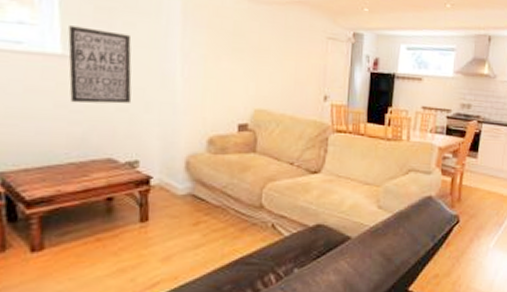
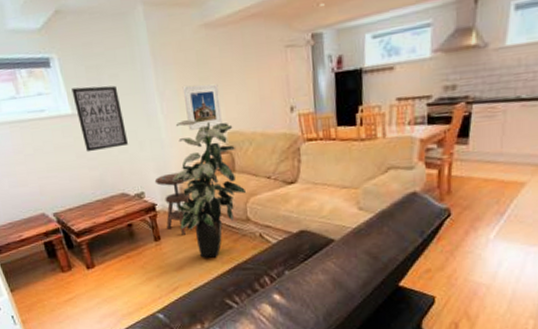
side table: none [155,143,199,218] -> present [154,172,191,235]
indoor plant: none [177,88,264,248] -> present [172,120,246,258]
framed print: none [210,53,252,102] -> present [182,84,222,130]

